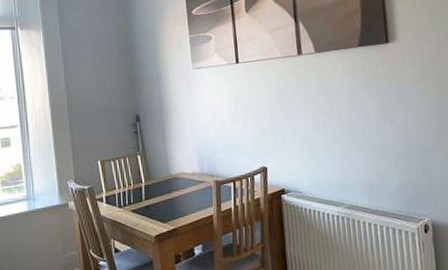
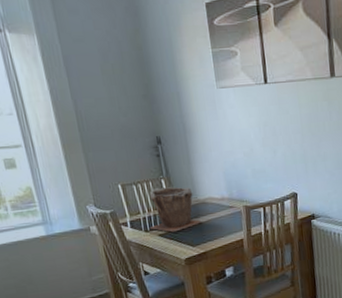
plant pot: none [123,162,172,208] -> present [149,186,201,233]

